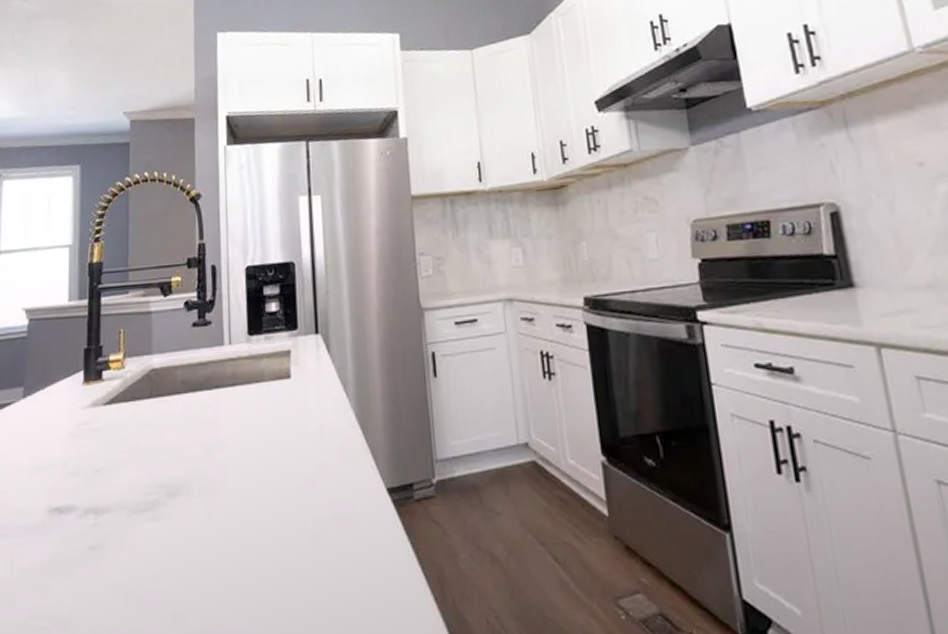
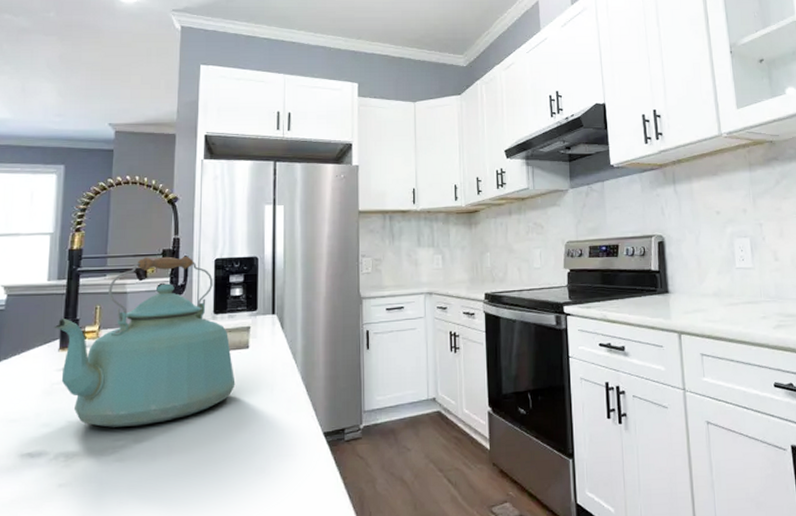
kettle: none [77,264,278,478] -> present [54,256,236,427]

